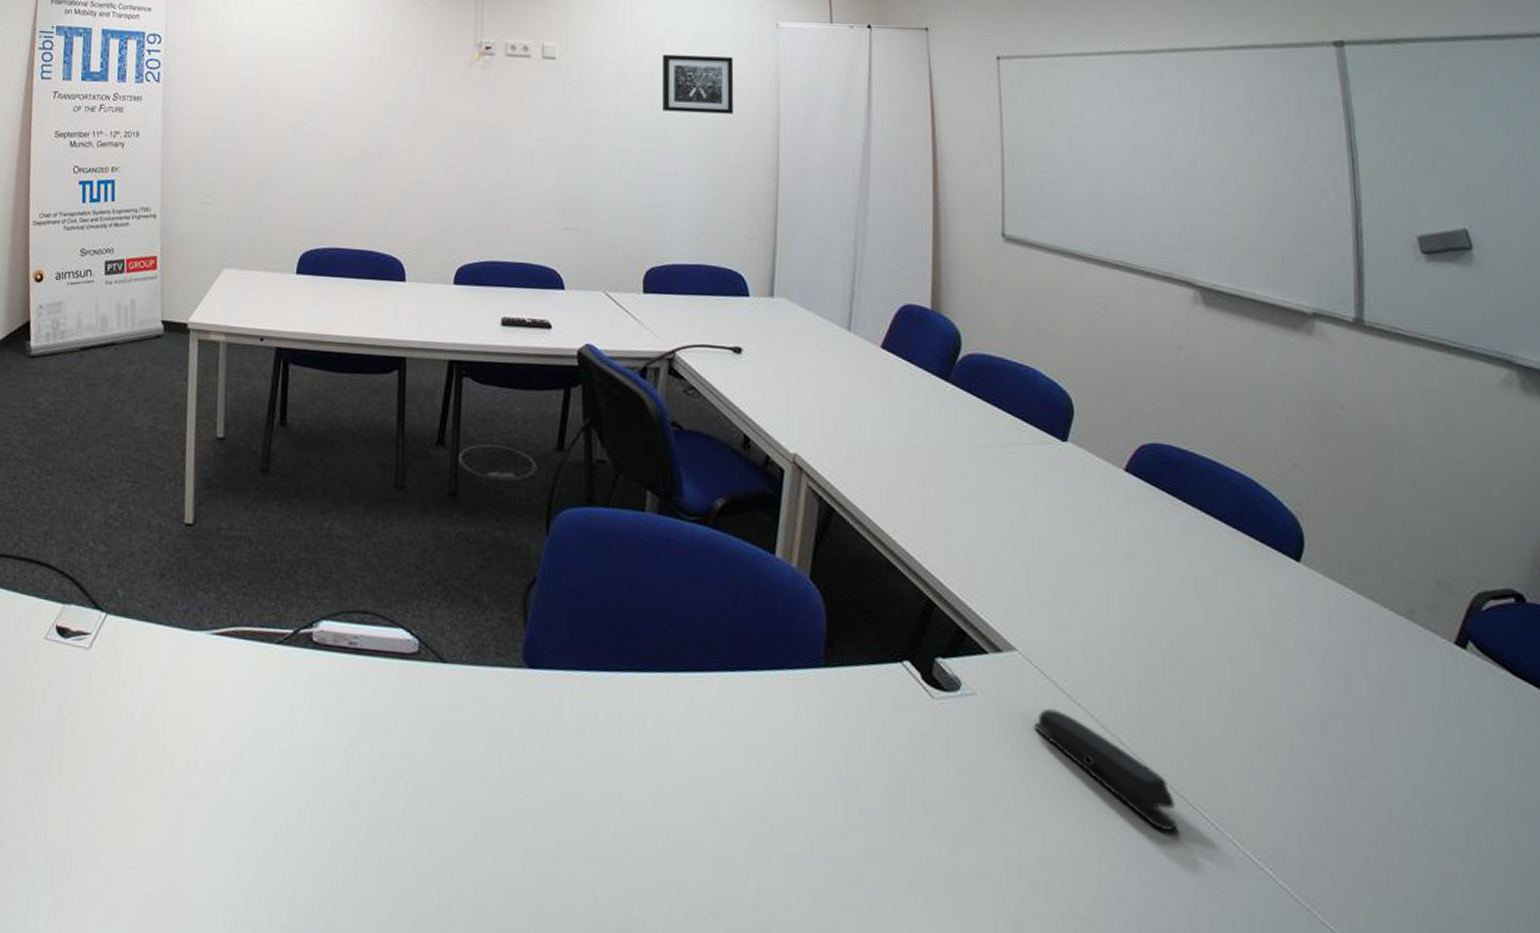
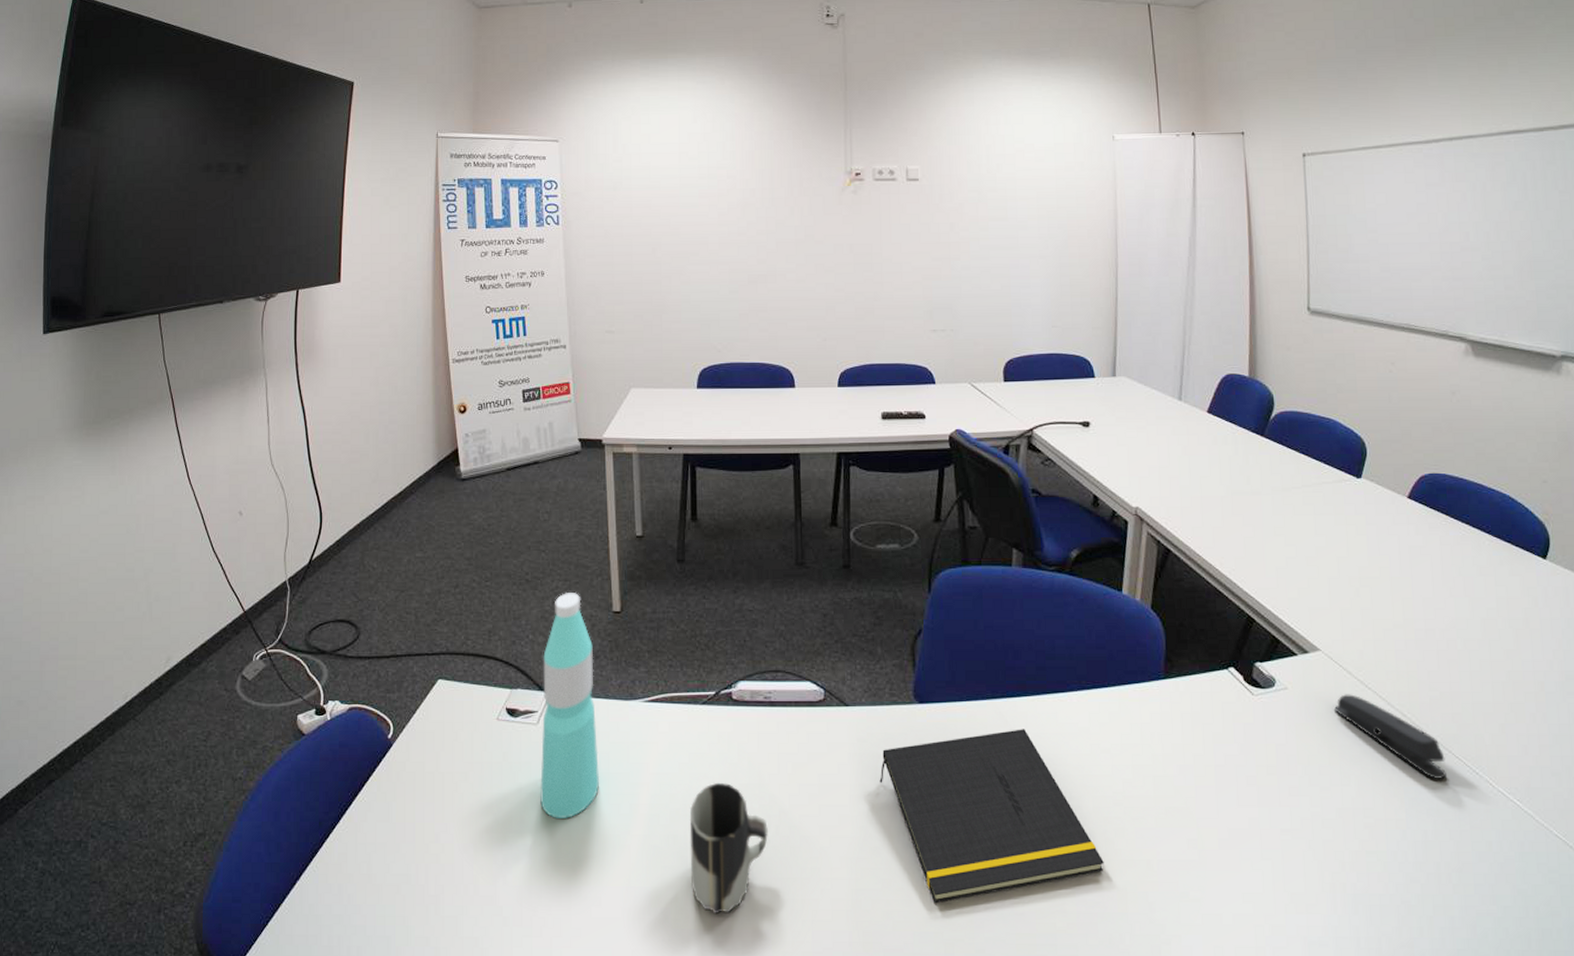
water bottle: none [85,496,159,767] -> present [540,593,600,818]
cup: none [249,741,344,906] -> present [689,783,768,915]
notepad: none [478,711,745,923] -> present [879,729,1104,904]
wall art: present [662,54,734,114] -> none [1013,169,1077,221]

